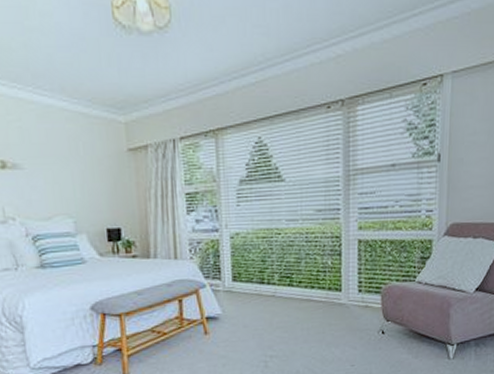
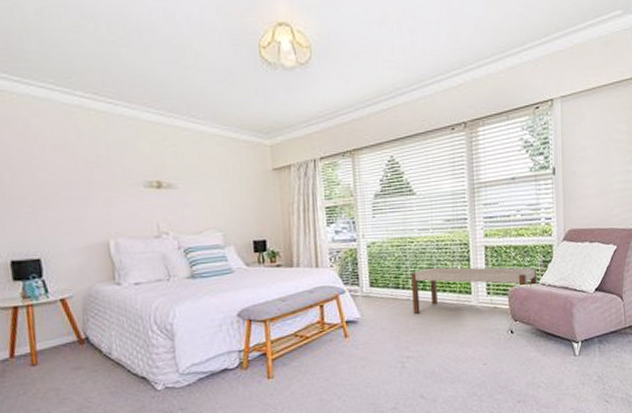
bench: none [277,261,414,311] -> present [411,267,538,314]

